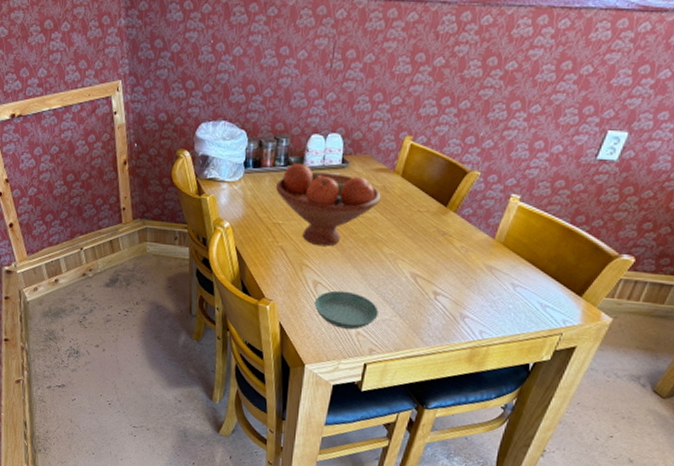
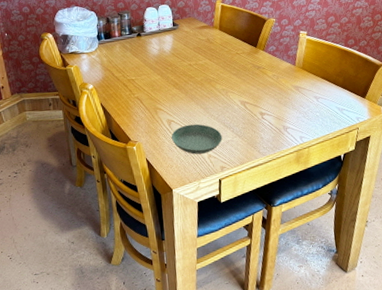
fruit bowl: present [275,163,381,247] -> none [125,30,207,92]

